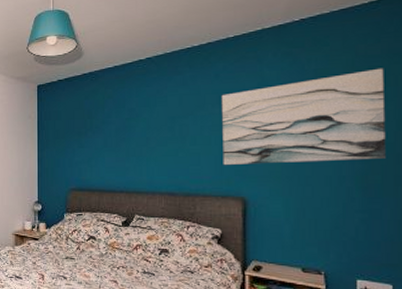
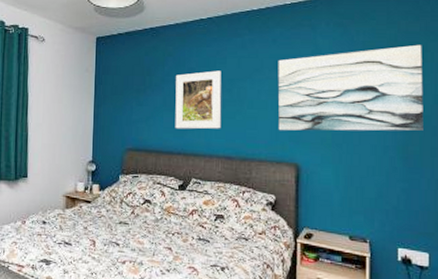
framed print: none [116,109,164,168] -> present [175,70,222,129]

